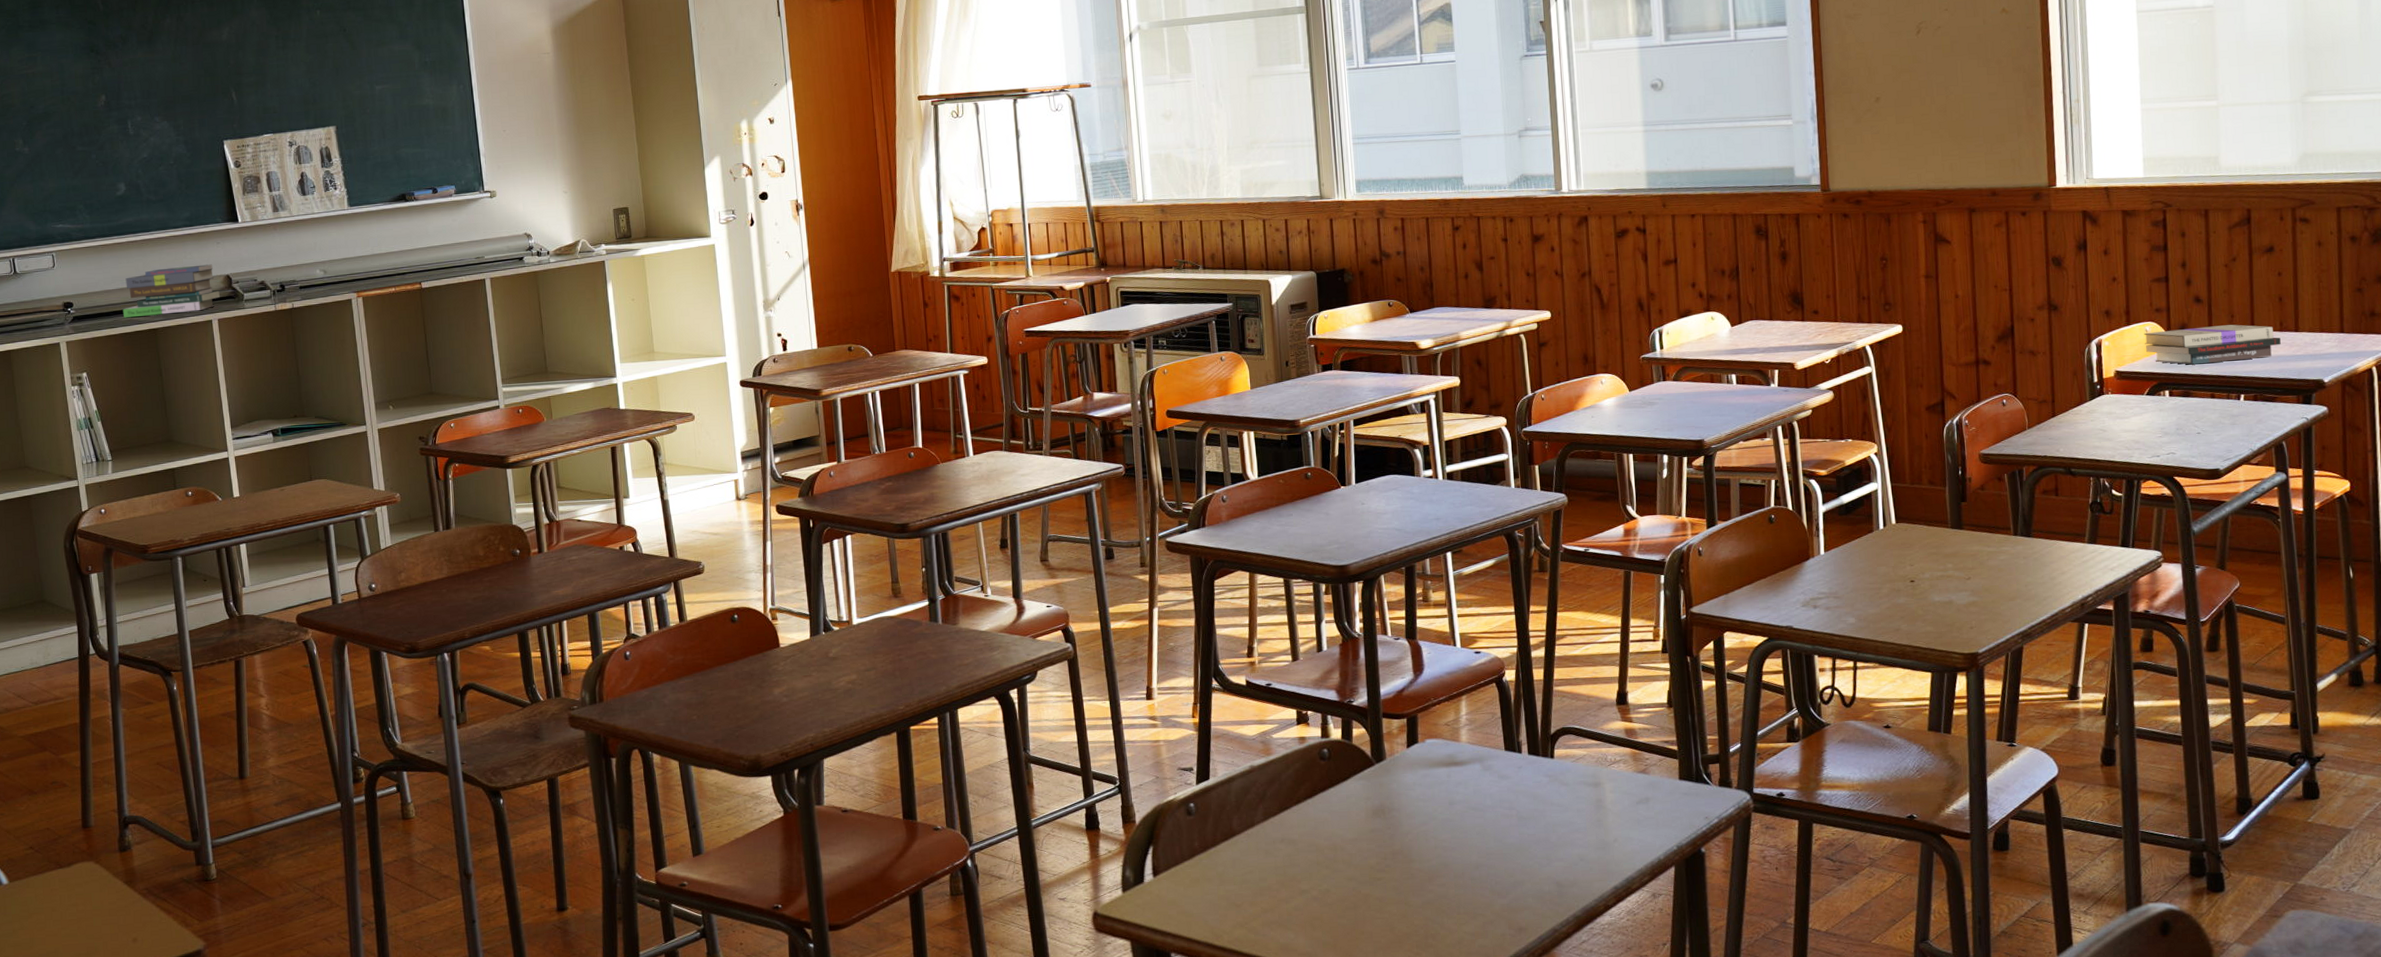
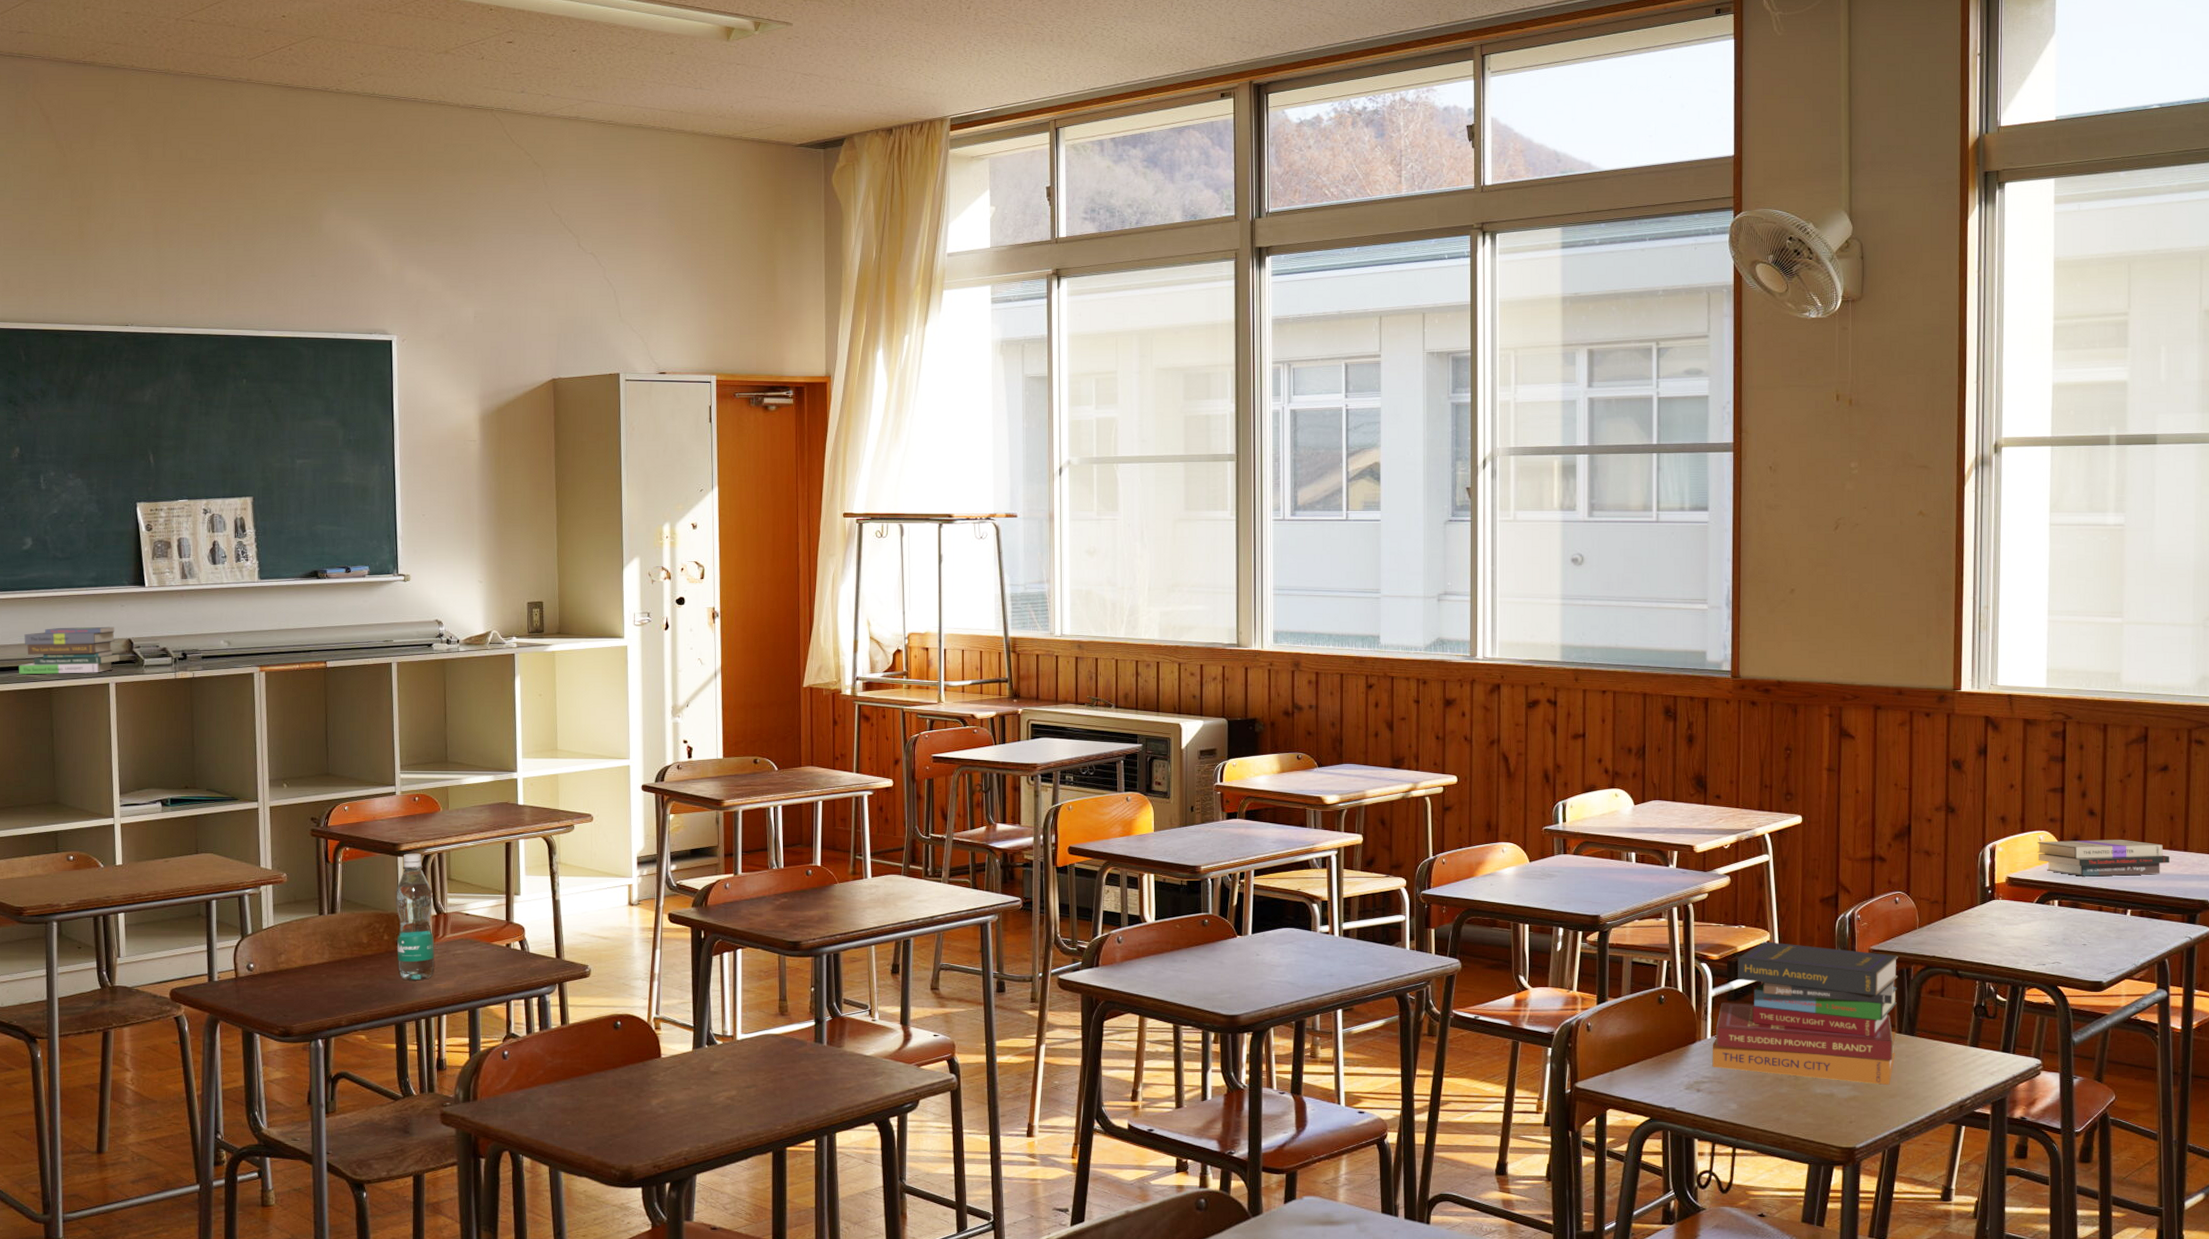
bottle: none [507,464,551,590] -> present [395,853,435,981]
books: none [1826,453,2012,588] -> present [1712,941,1898,1085]

